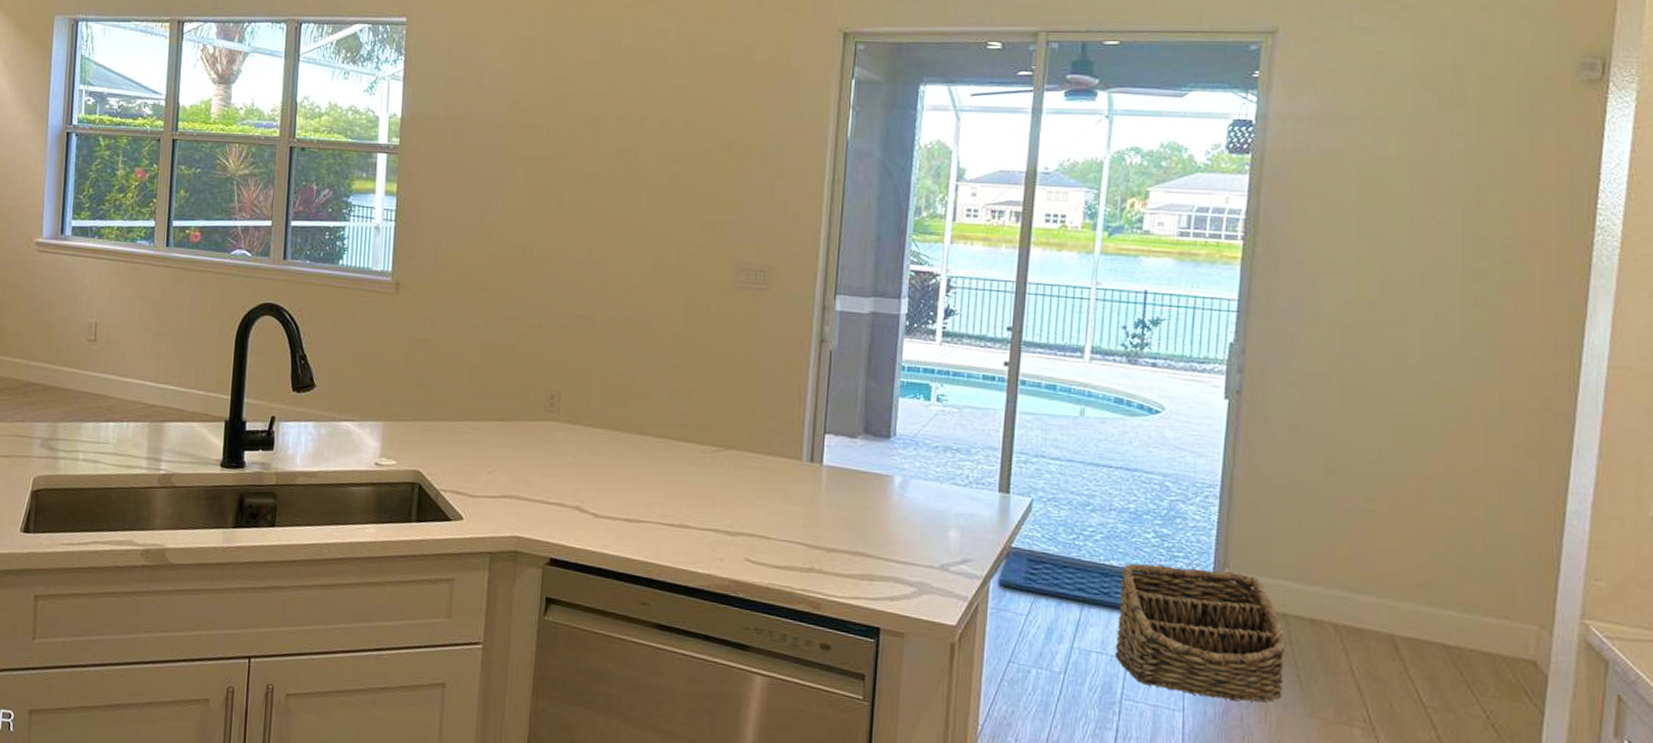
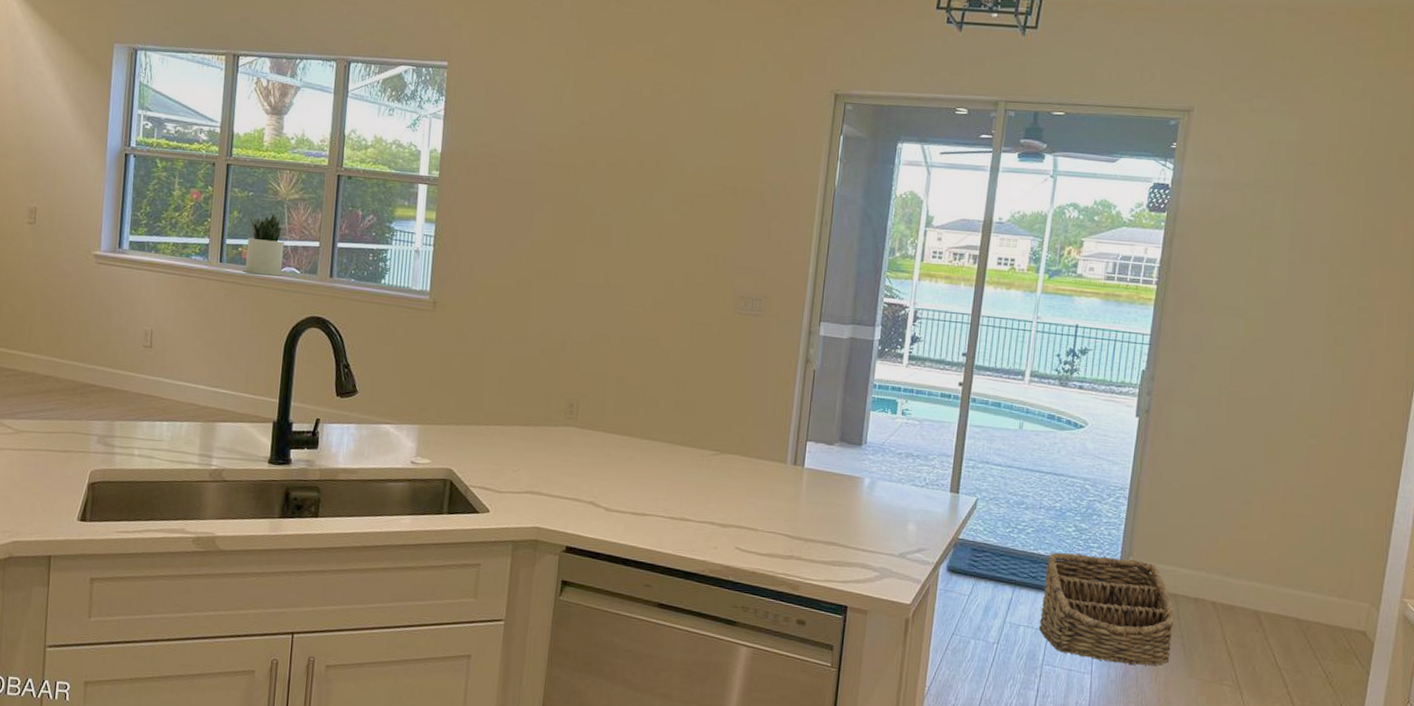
planter: none [189,191,236,261] -> present [241,213,286,277]

